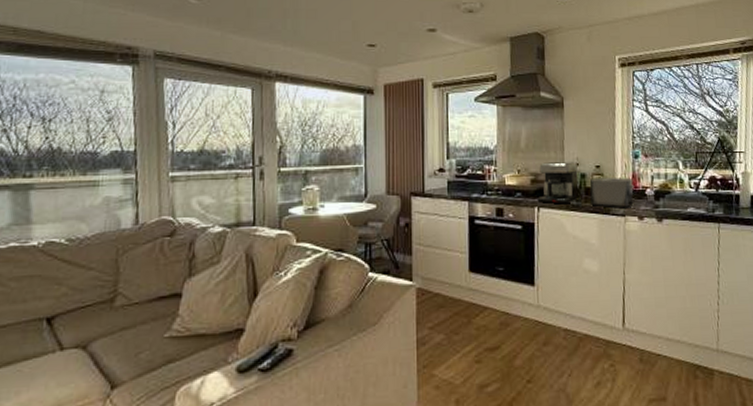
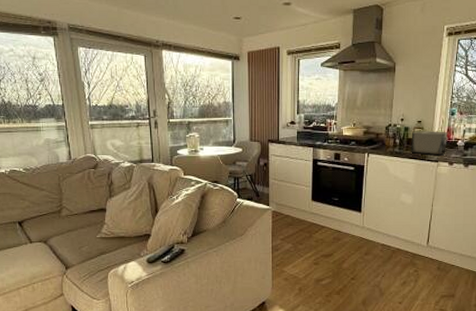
coffee maker: present [537,162,578,205] -> none [368,118,402,151]

